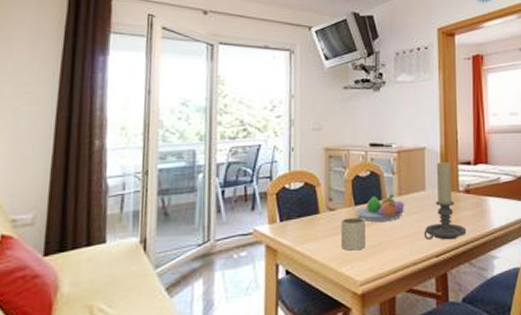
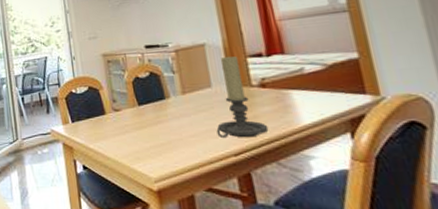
mug: present [340,217,366,251] -> none [127,117,155,149]
fruit bowl: present [355,194,405,222] -> none [139,93,192,121]

